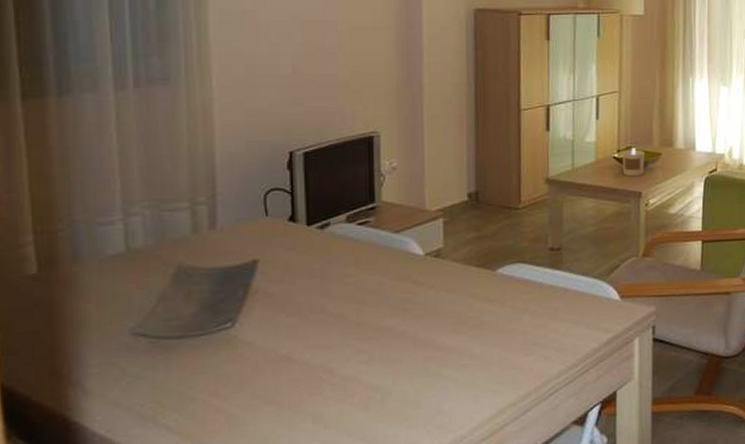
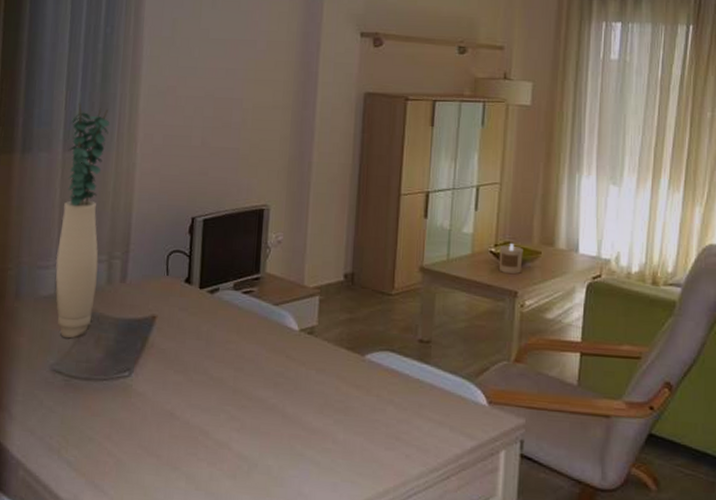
vase: none [121,33,180,298] -> present [55,102,109,339]

